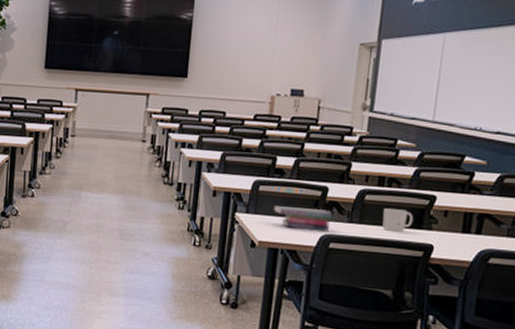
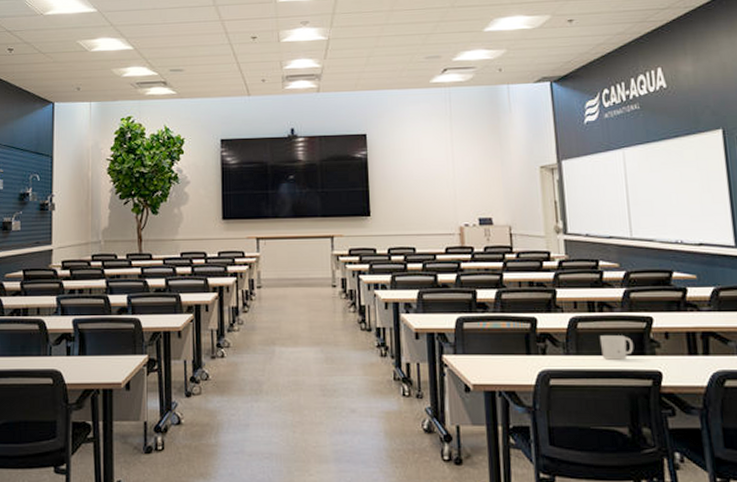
books: present [273,206,333,232] -> none [482,342,548,367]

